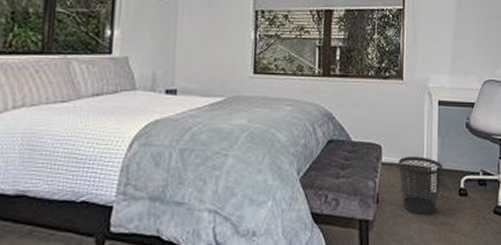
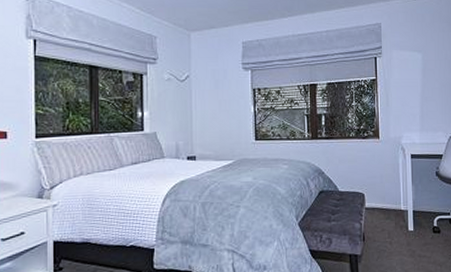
wastebasket: present [399,156,443,215] -> none [380,201,418,250]

